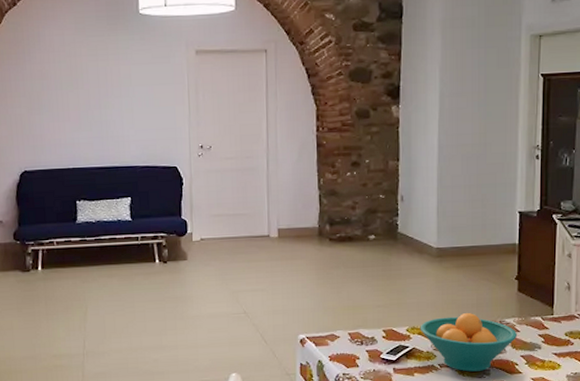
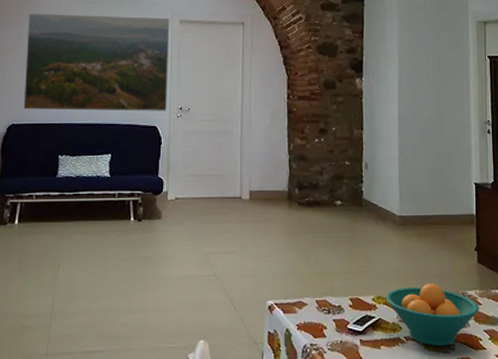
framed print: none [29,48,187,155] -> present [23,13,170,111]

